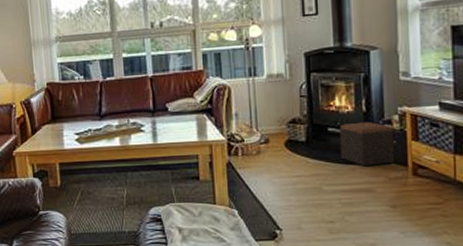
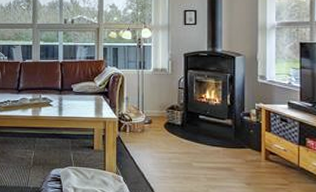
footstool: present [339,121,394,167] -> none [208,113,251,149]

